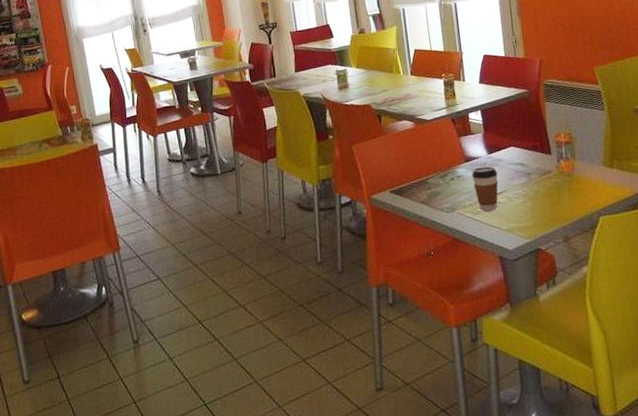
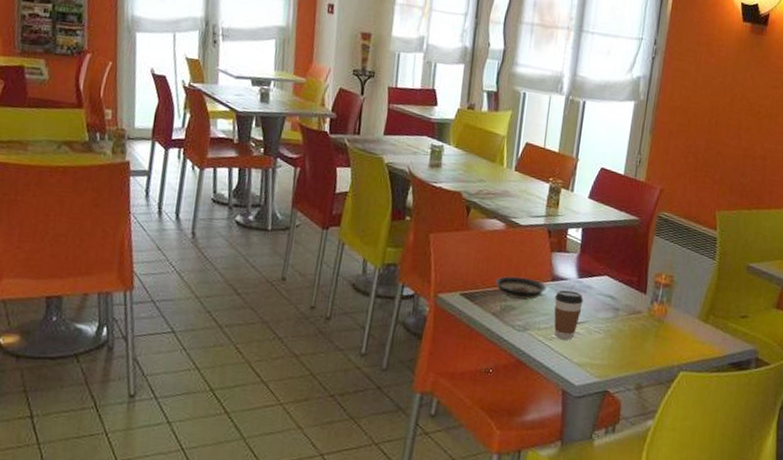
saucer: none [417,164,463,185] -> present [496,276,547,300]

